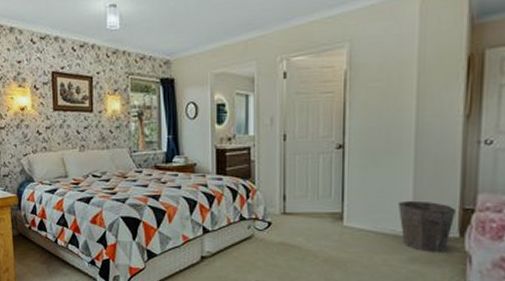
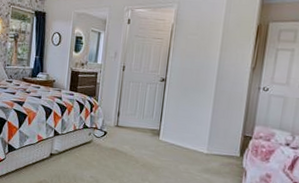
waste bin: present [398,200,457,252] -> none [199,125,240,166]

